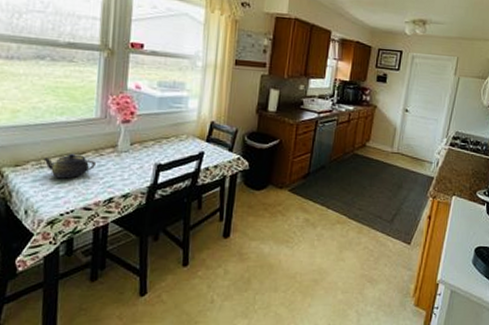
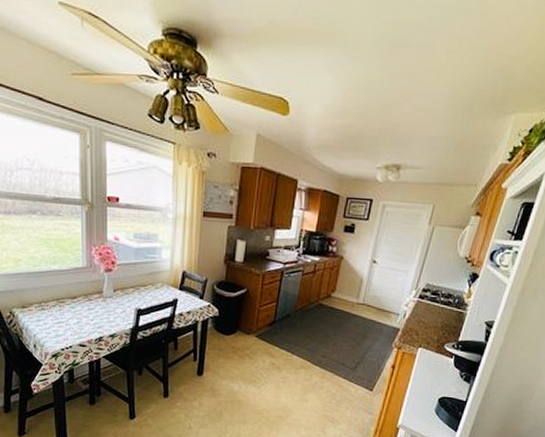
teapot: present [42,153,97,179] -> none [43,297,87,320]

